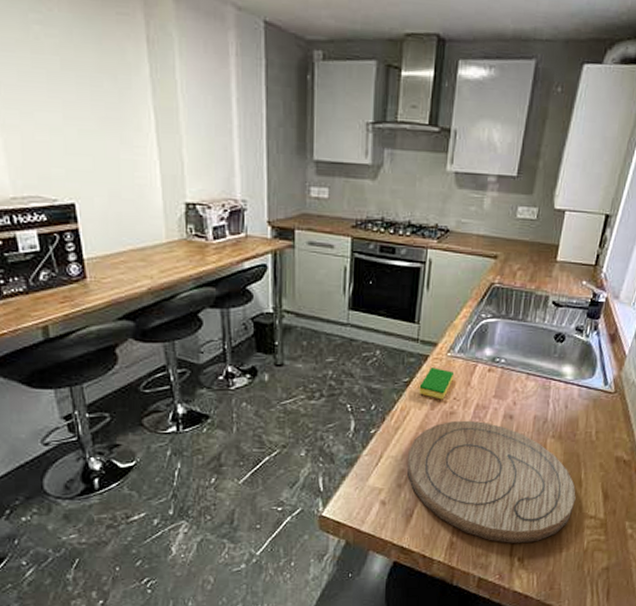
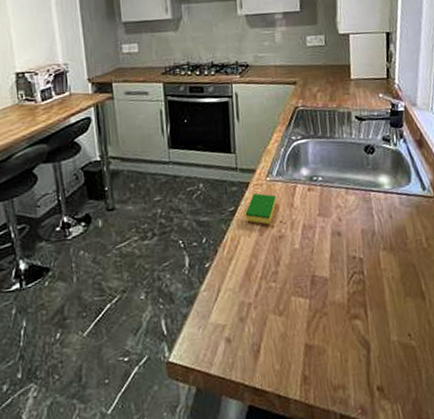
cutting board: present [407,420,576,543] -> none [245,242,423,371]

